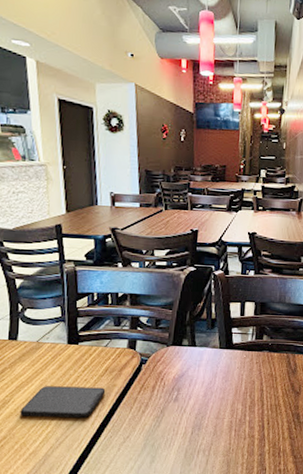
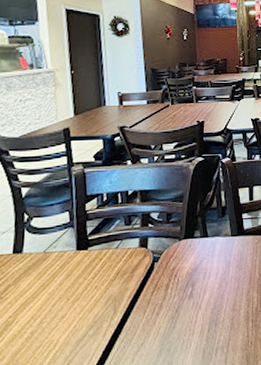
smartphone: present [20,386,106,419] -> none [24,293,118,337]

